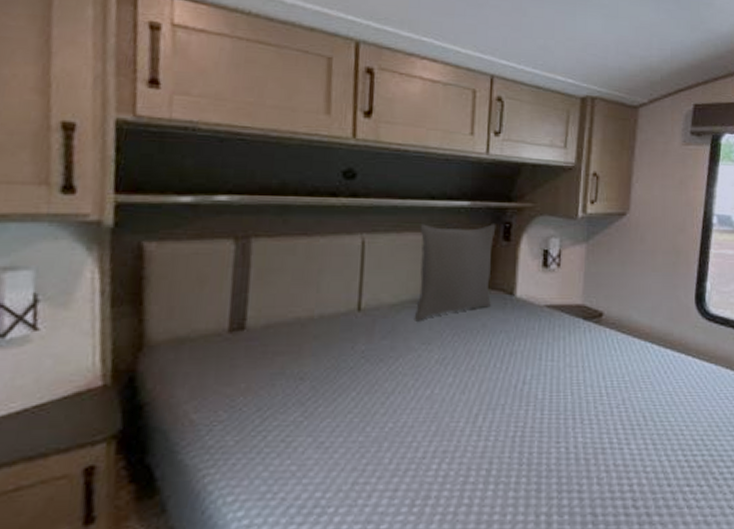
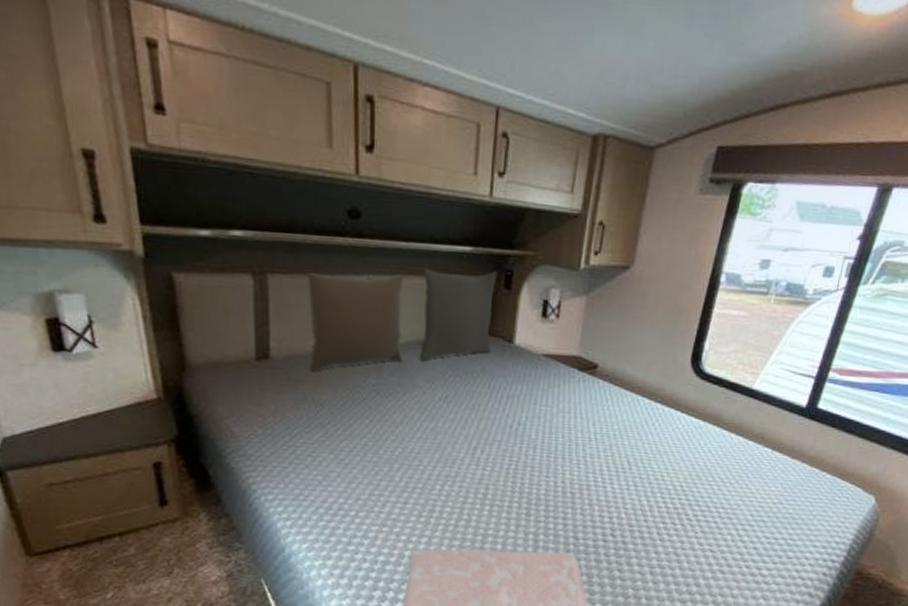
pillow: none [291,232,399,341] -> present [307,271,404,372]

